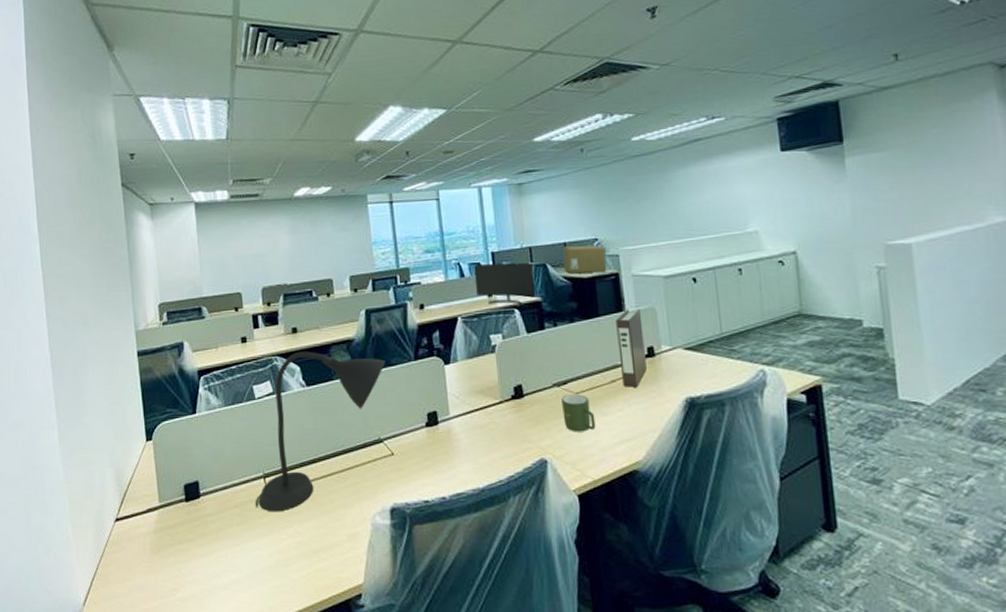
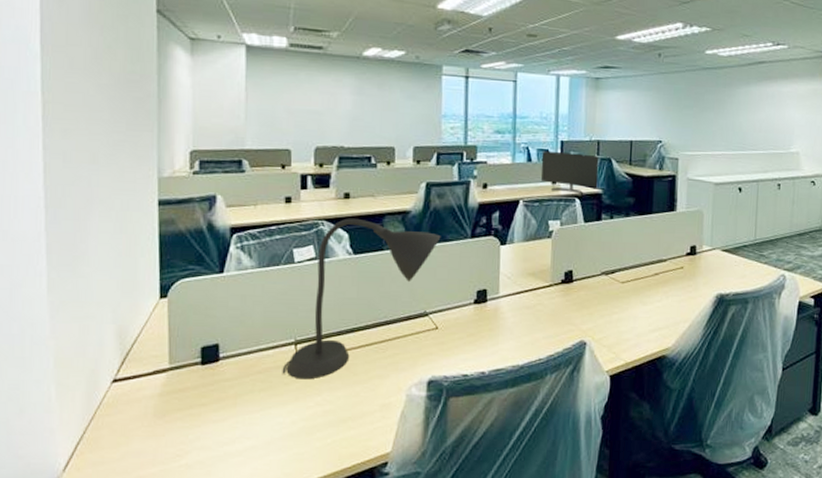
mug: present [561,394,596,432] -> none [606,283,636,319]
box: present [563,245,607,274] -> none [627,144,667,174]
binder: present [616,308,647,388] -> none [664,209,690,282]

